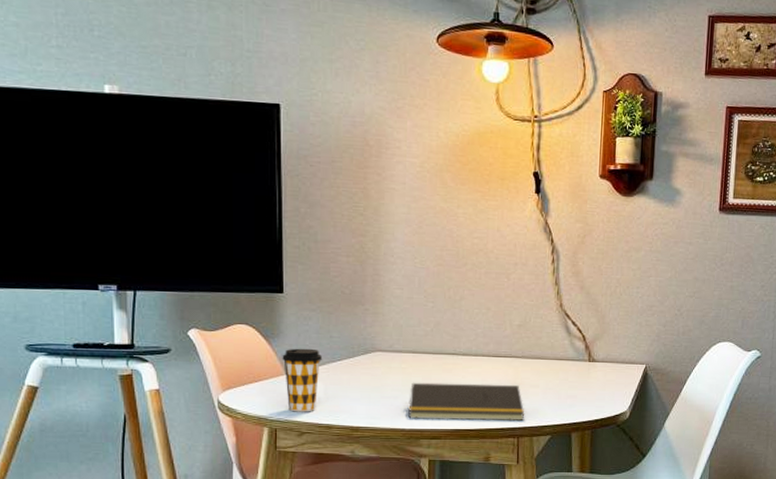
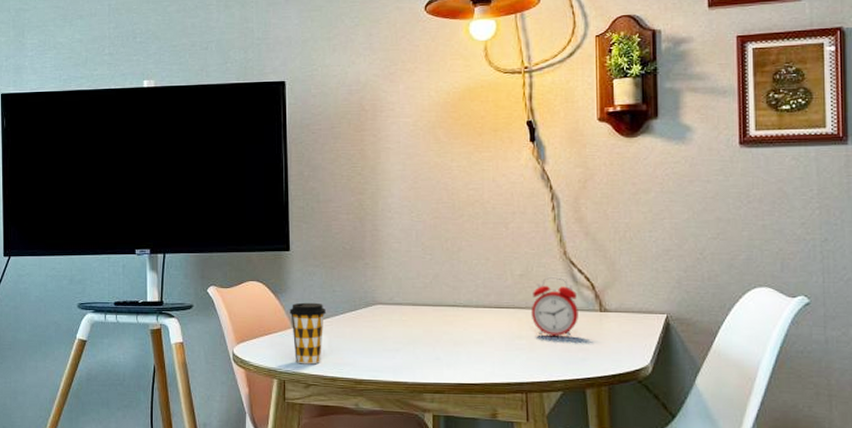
notepad: present [408,382,525,421] -> none [410,335,533,375]
alarm clock: none [526,327,570,385] -> present [531,276,578,337]

